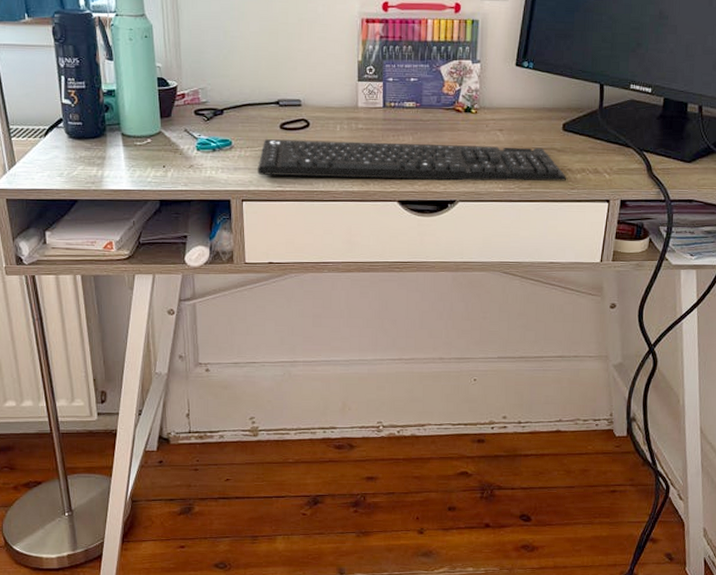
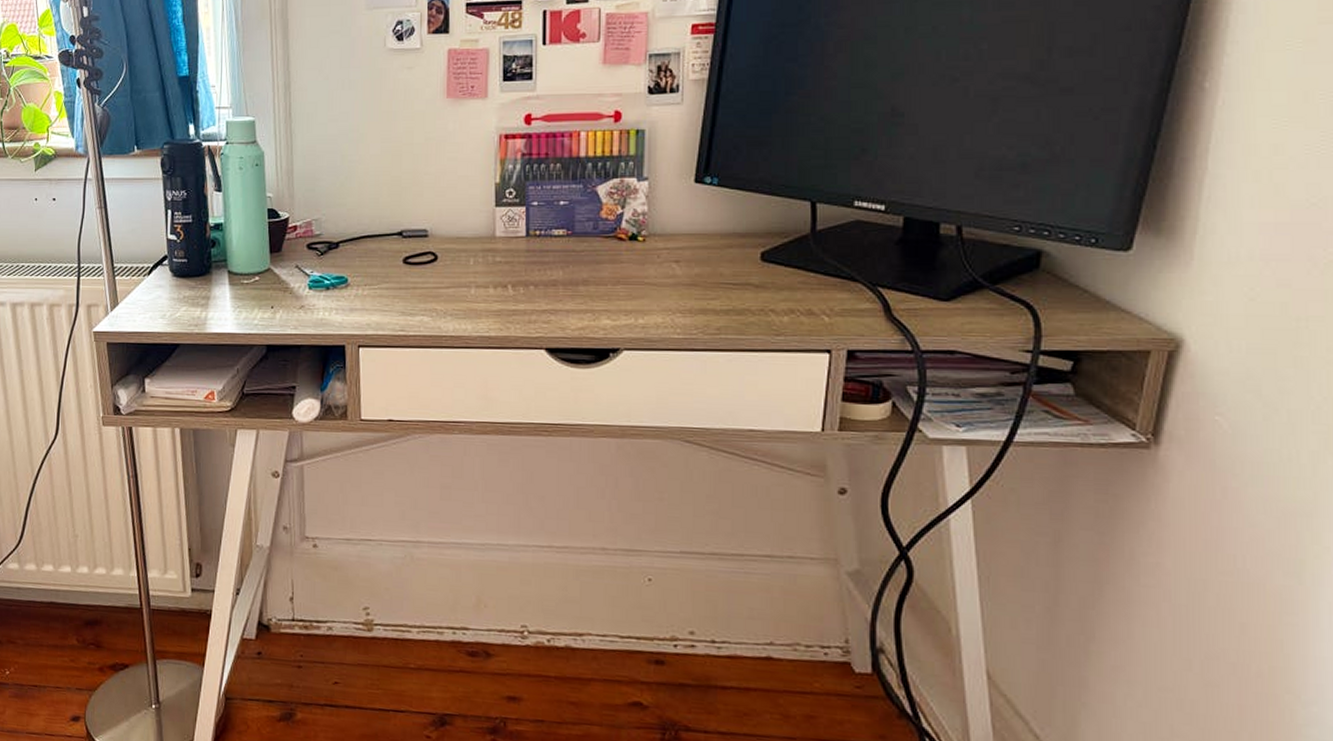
keyboard: present [258,139,566,182] -> none [377,276,768,326]

